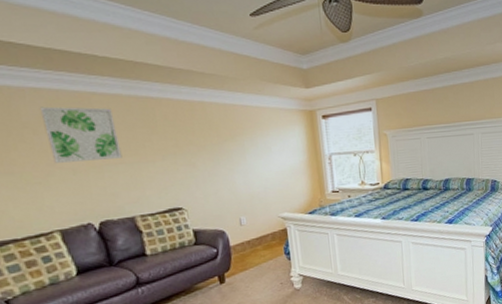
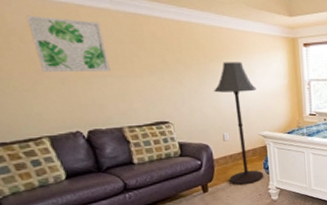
floor lamp: none [229,139,285,274] -> present [214,62,264,186]

